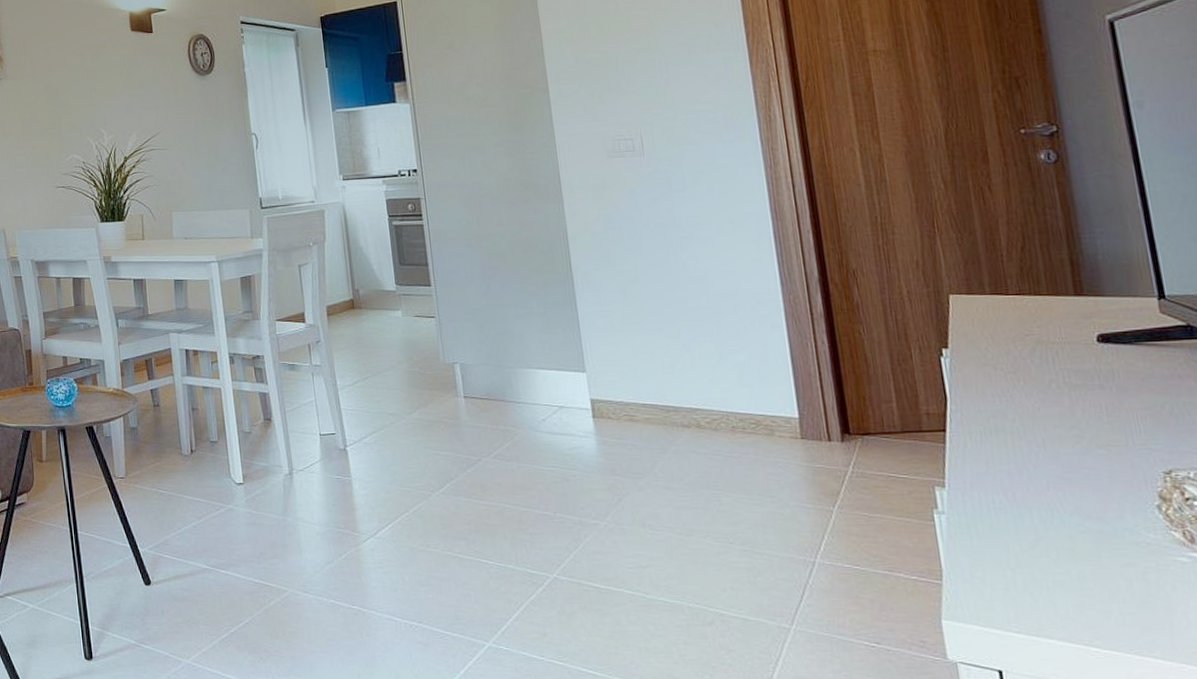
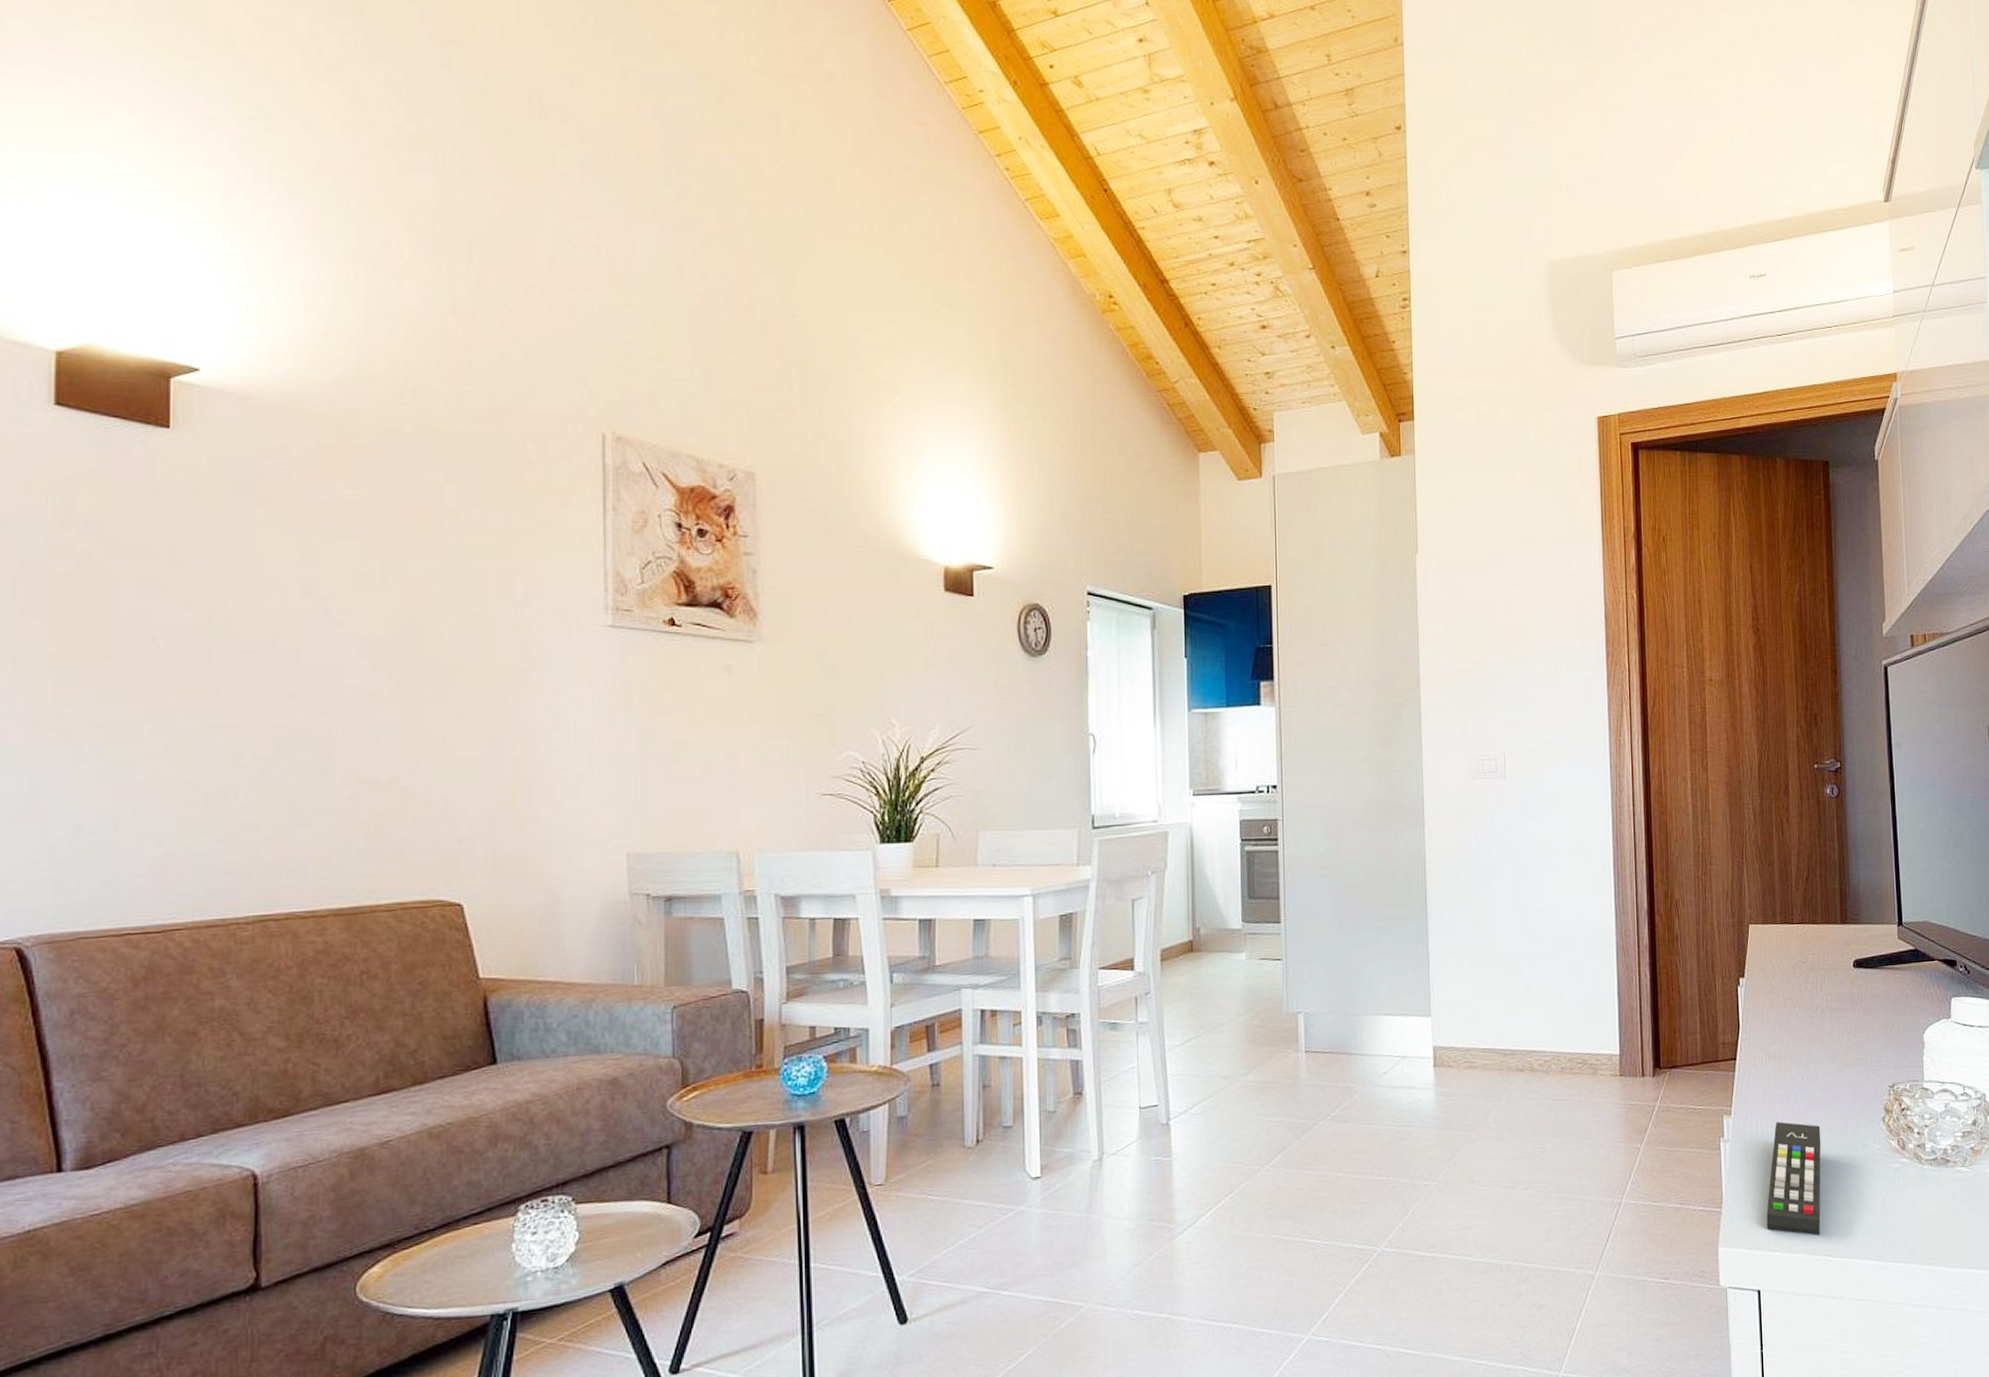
remote control: none [1002,498,1079,623] -> present [1766,1121,1821,1236]

